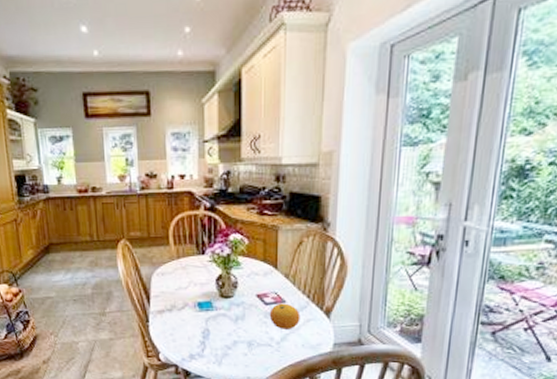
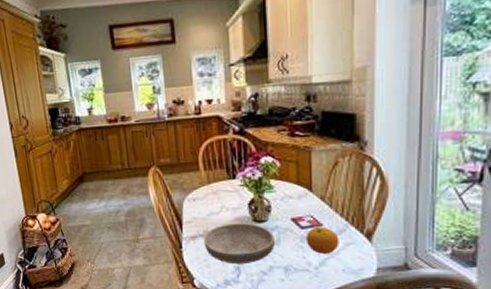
bowl: none [170,298,241,339] -> present [203,223,276,265]

